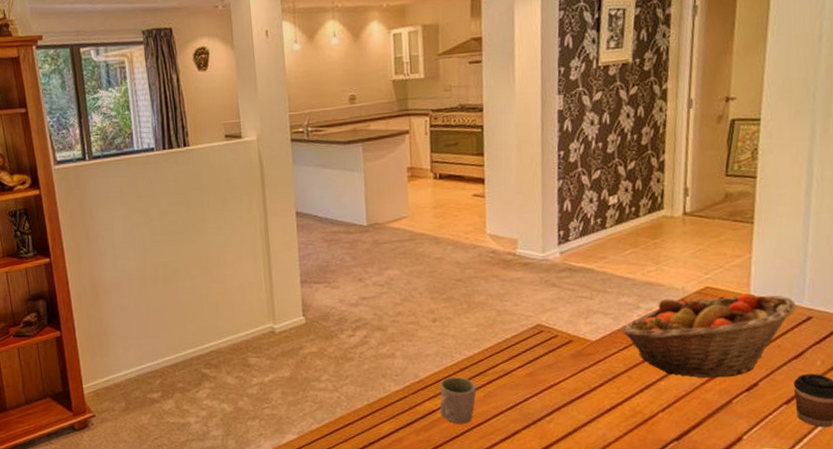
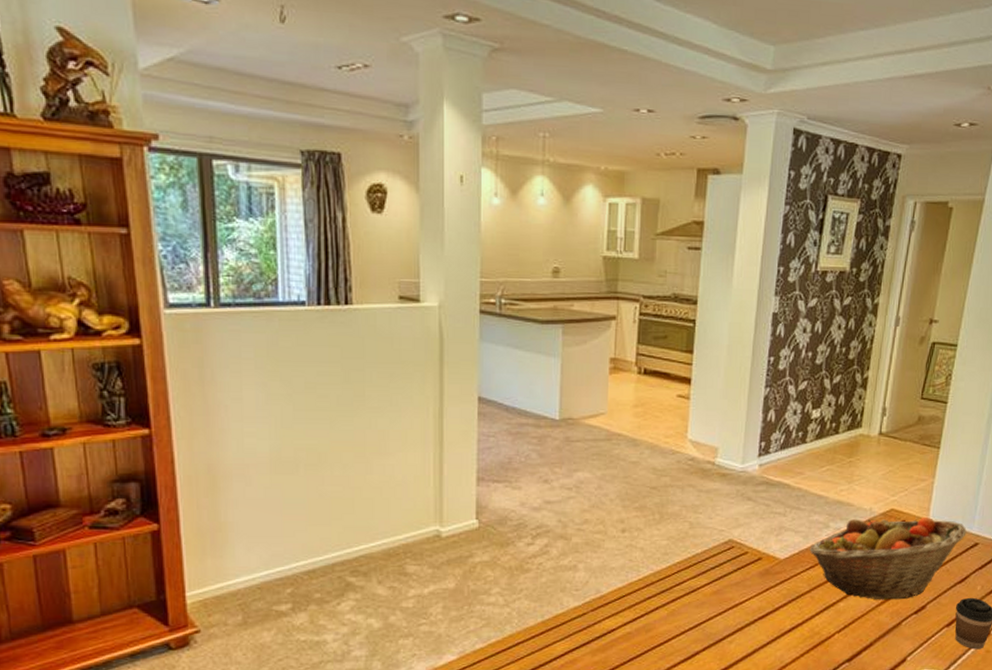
mug: present [439,376,477,424] -> none [620,592,661,645]

